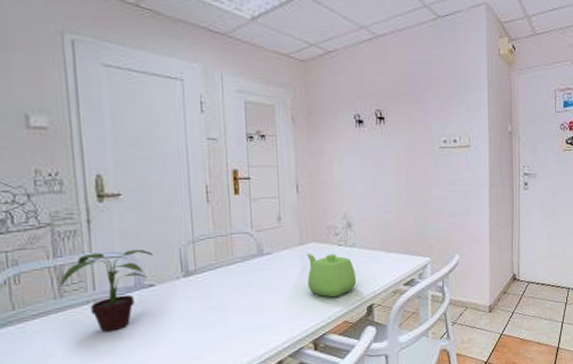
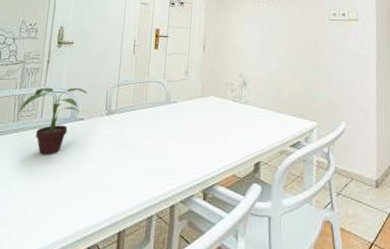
teapot: present [307,254,357,297] -> none [203,106,247,150]

